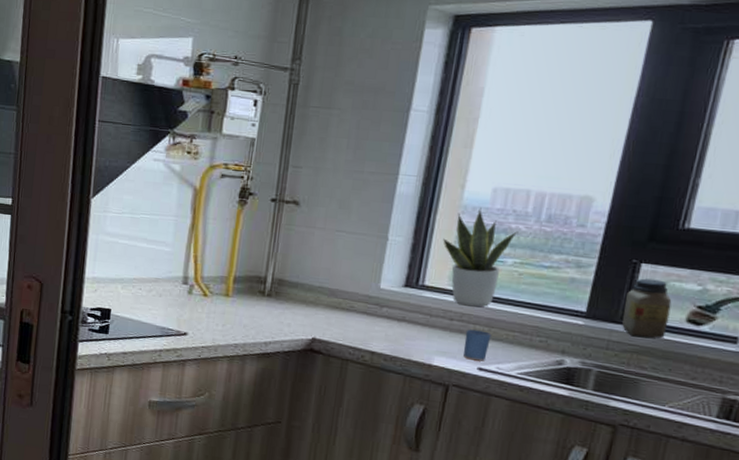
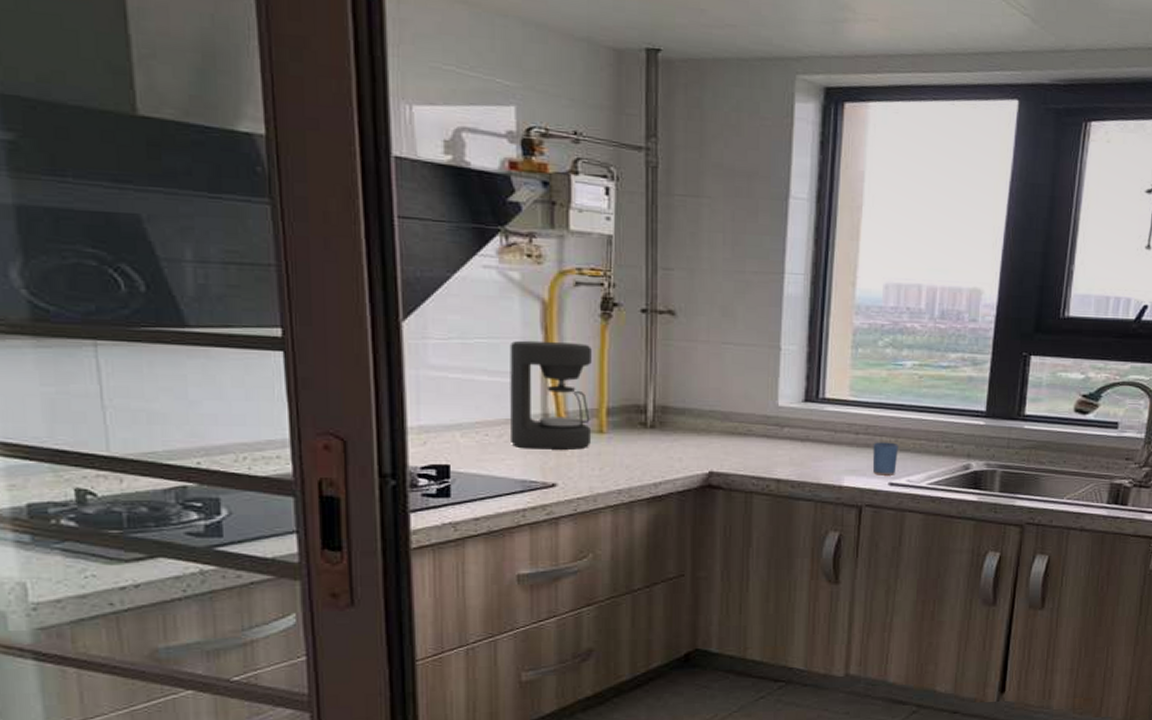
coffee maker: none [157,217,228,308] -> present [510,340,592,450]
potted plant: present [443,207,519,307] -> none [839,306,914,417]
jar: present [622,278,672,339] -> none [1019,371,1060,432]

